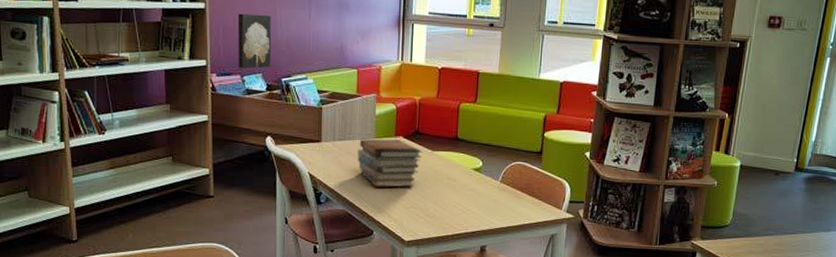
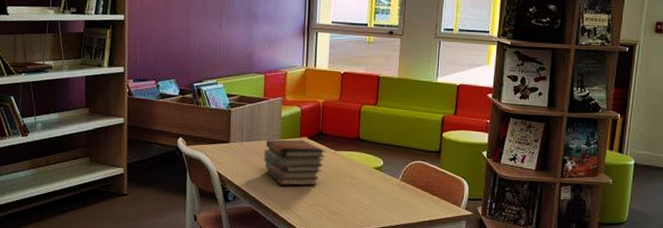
wall art: present [237,13,272,69] -> none [153,24,185,75]

